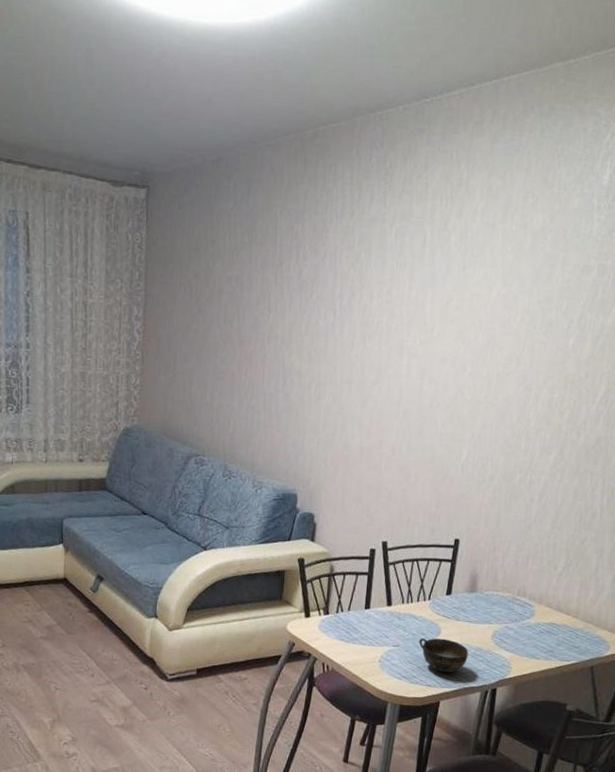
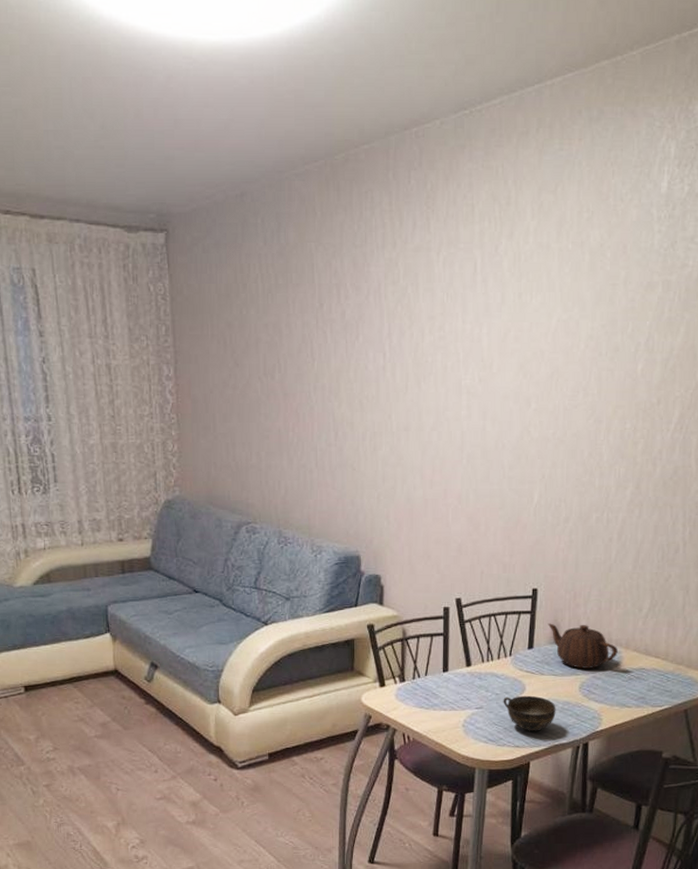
teapot: none [466,572,531,619] -> present [547,623,618,669]

